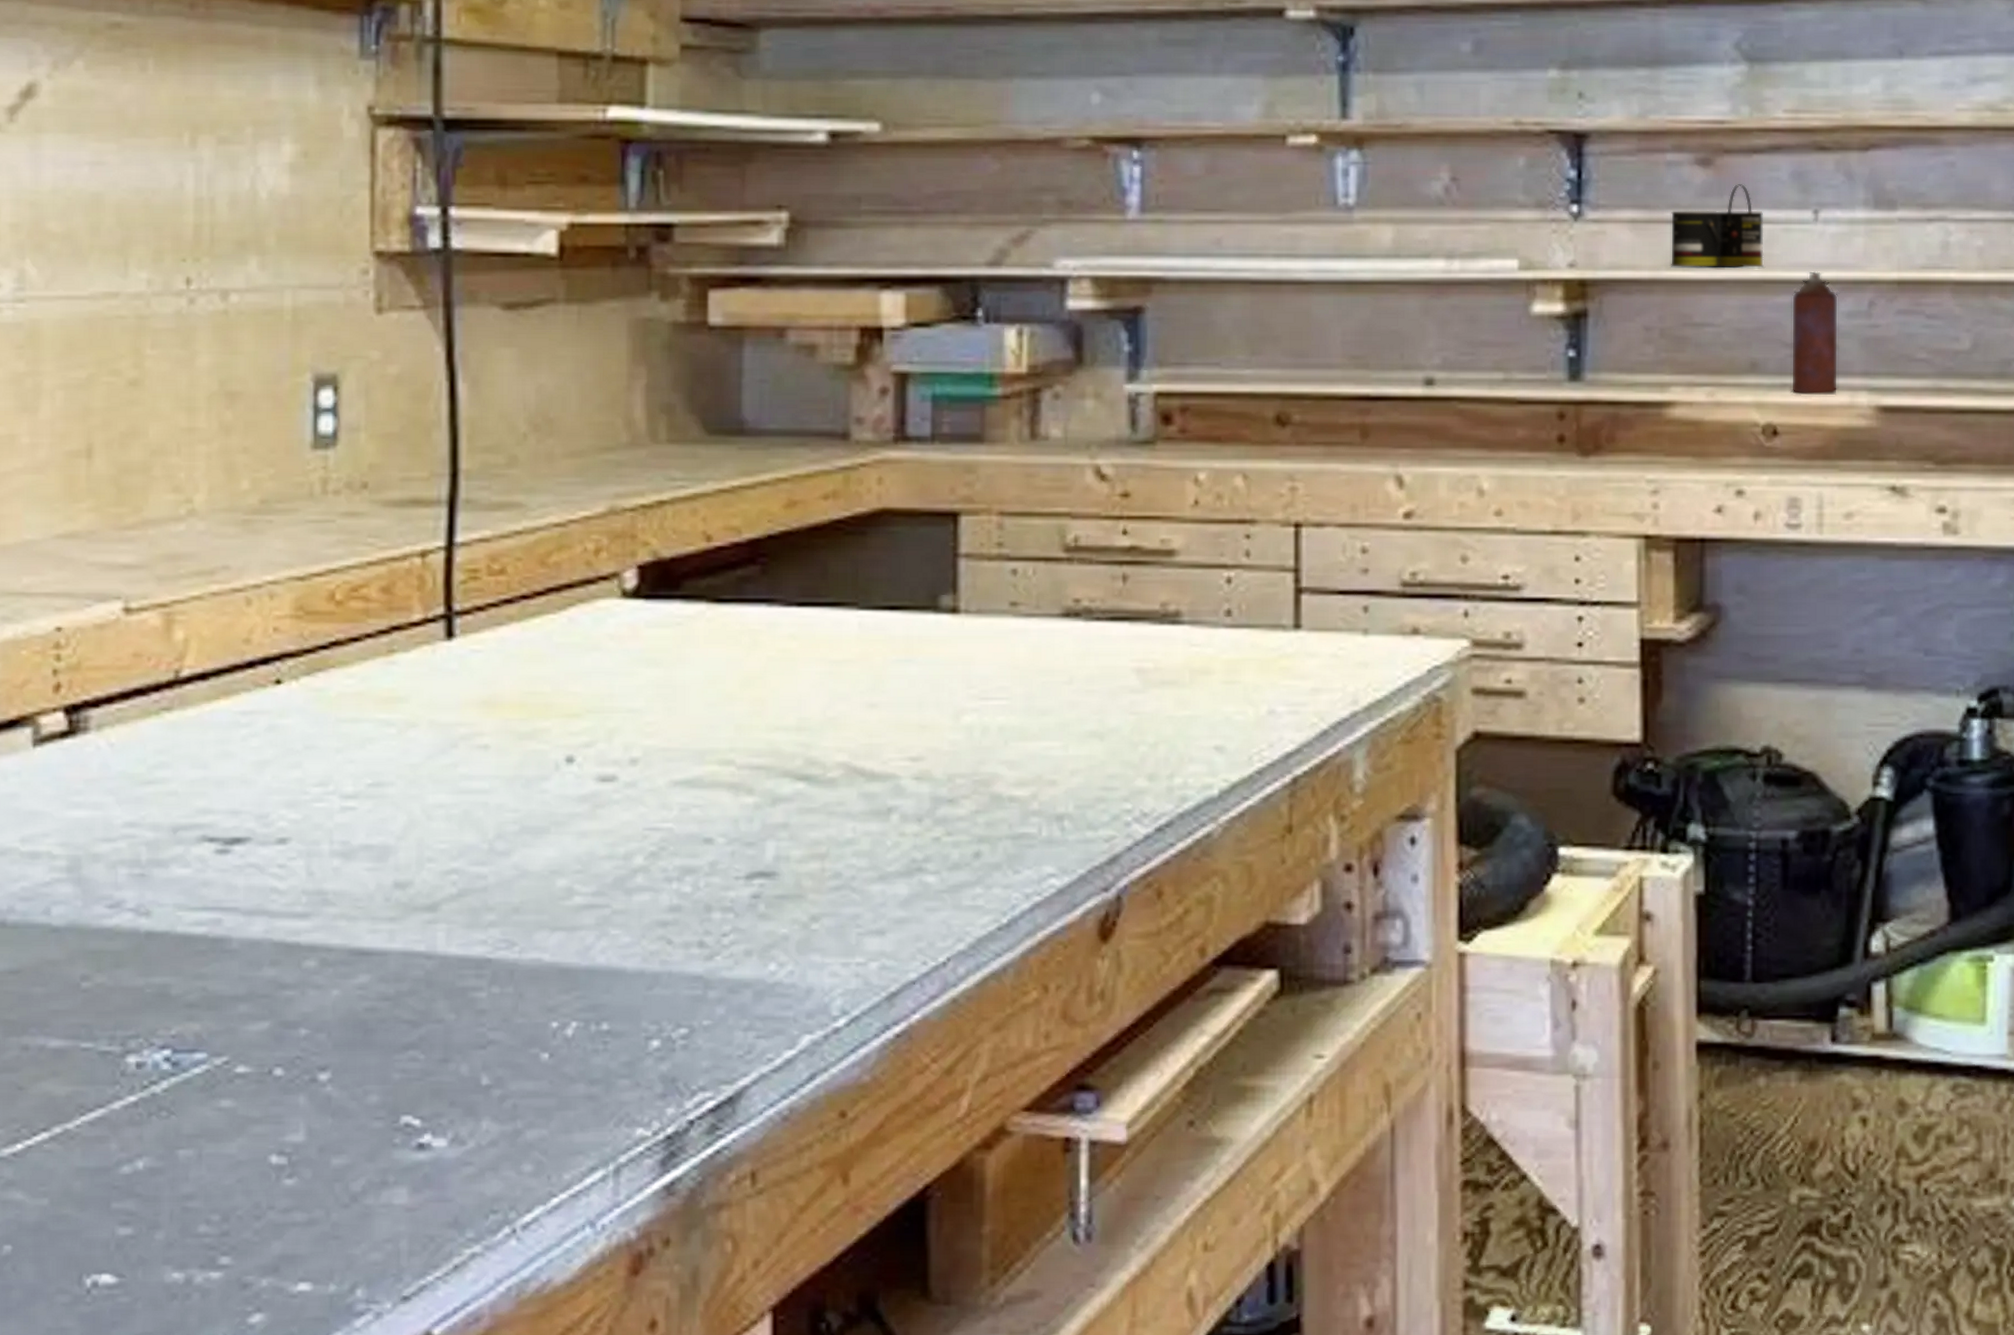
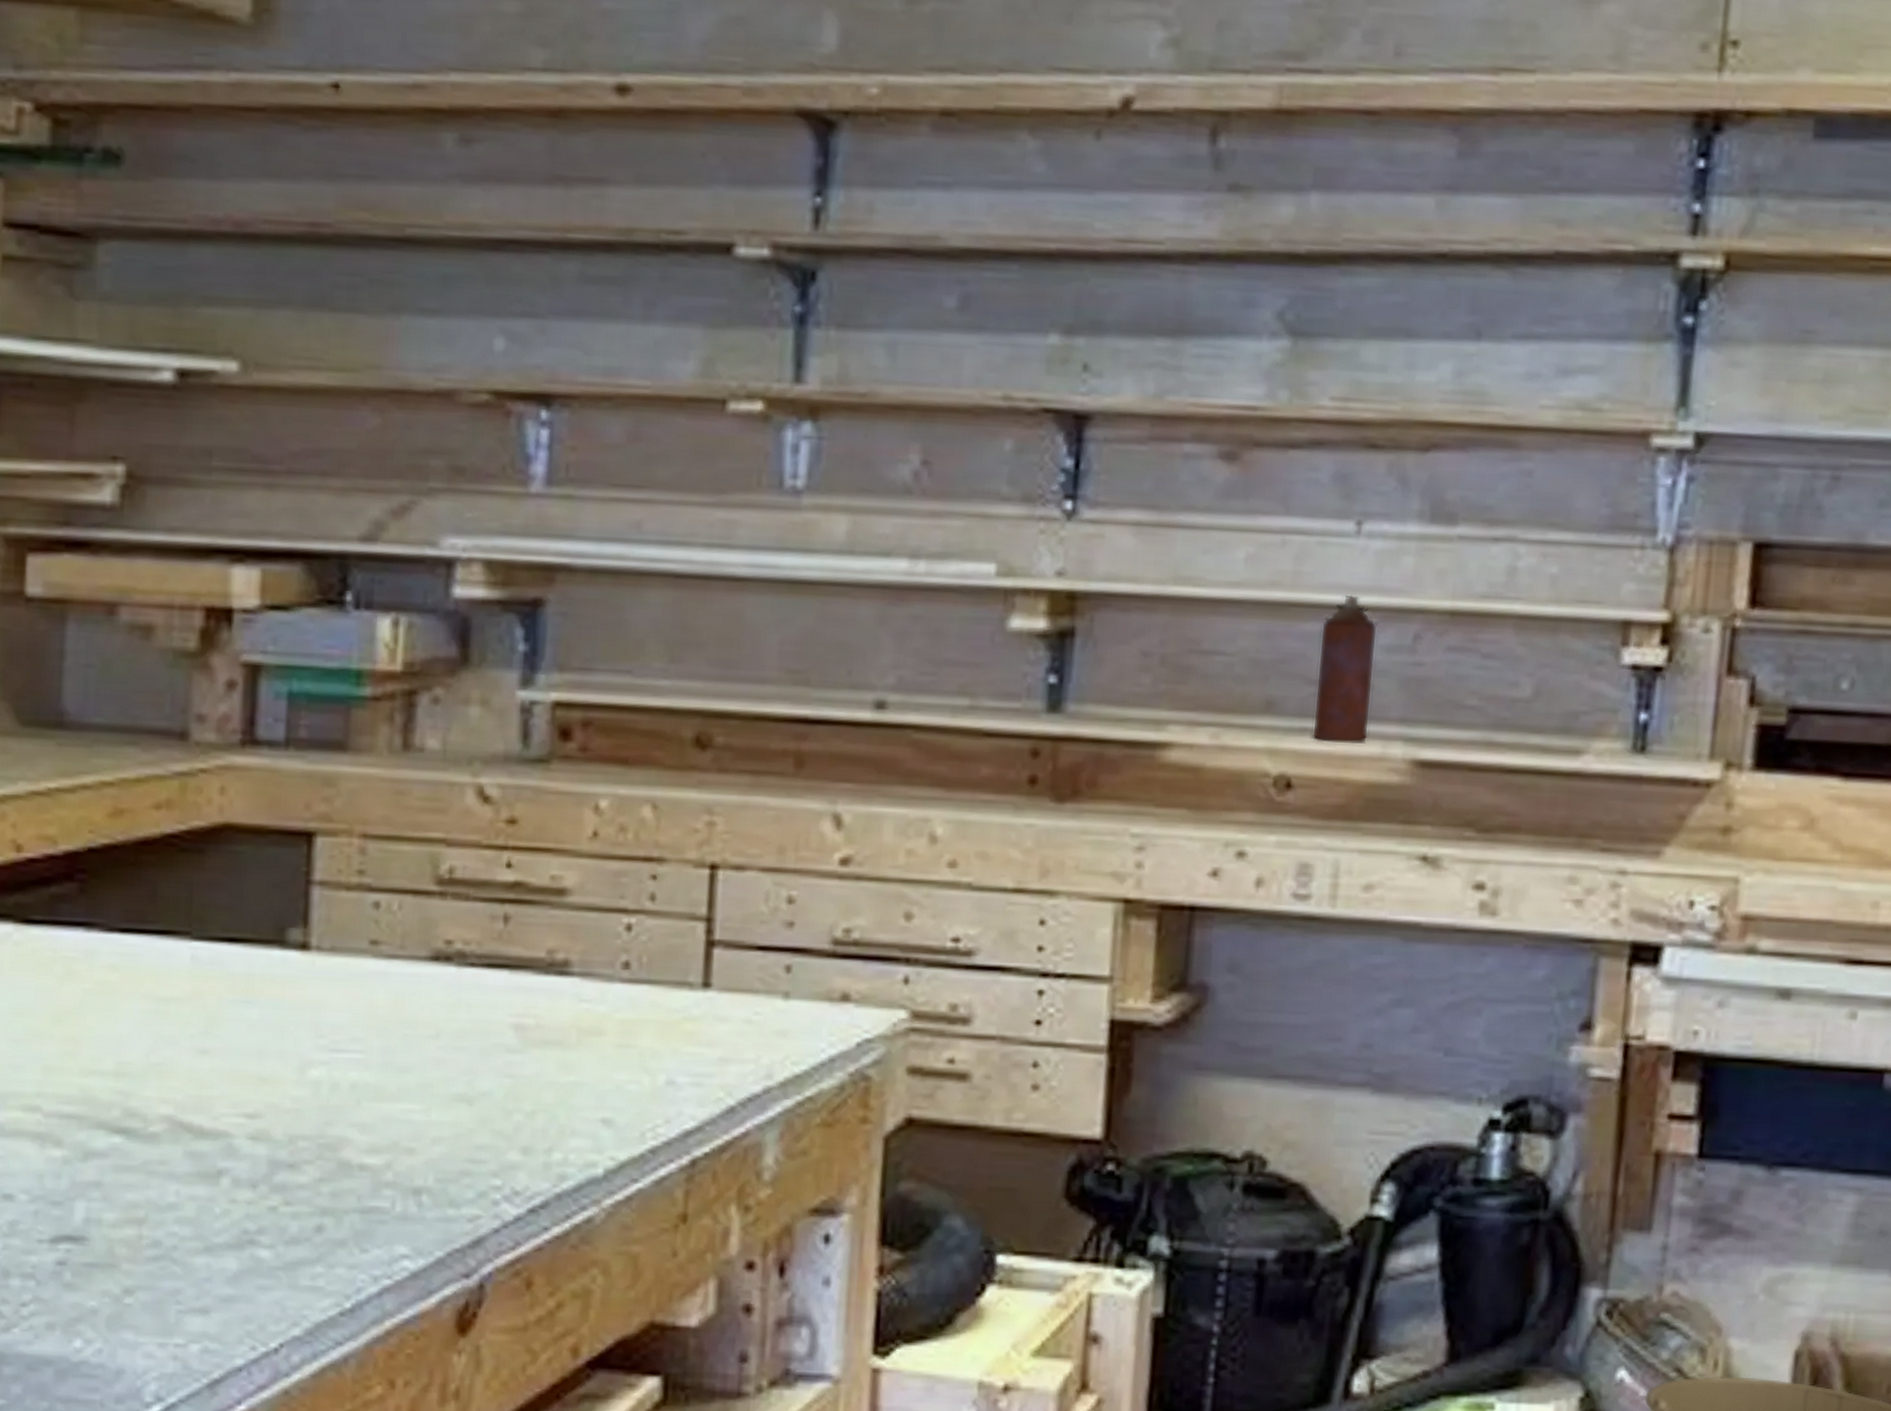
paint can: present [1671,184,1764,268] -> none [1179,485,1295,587]

